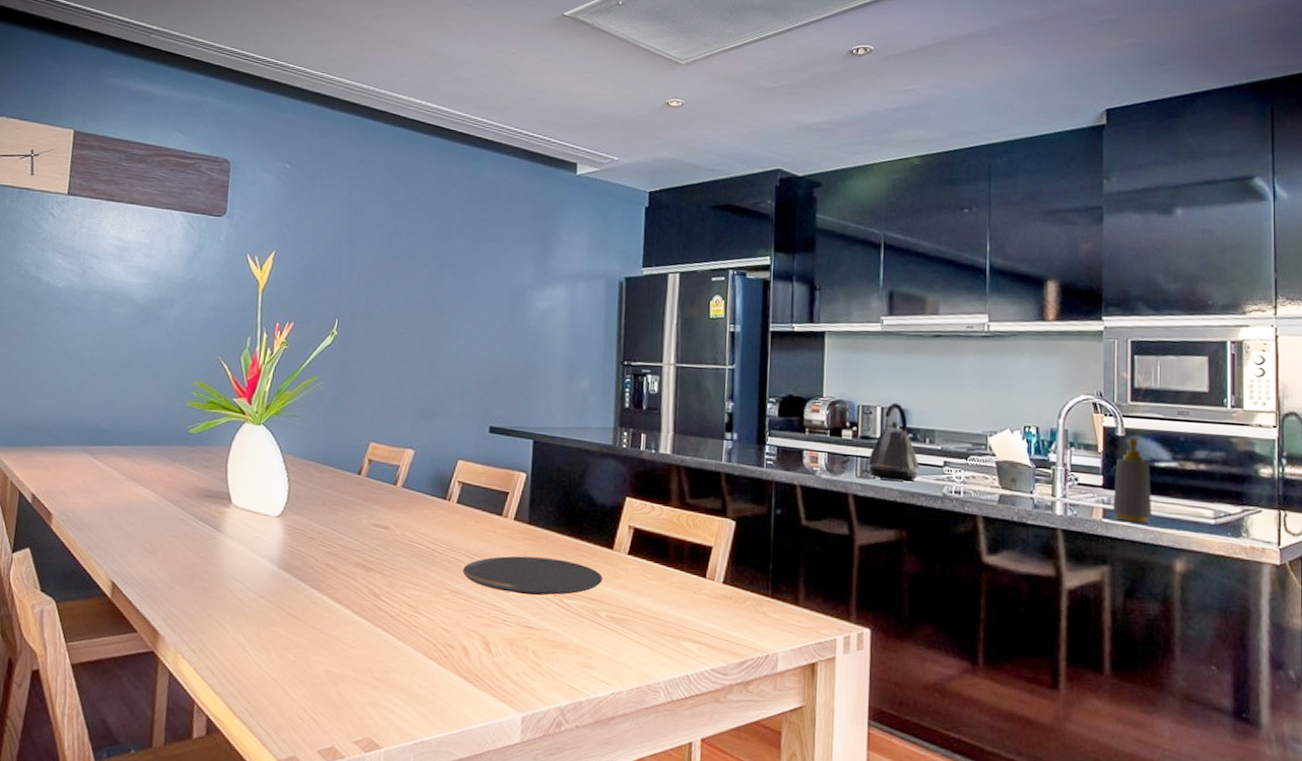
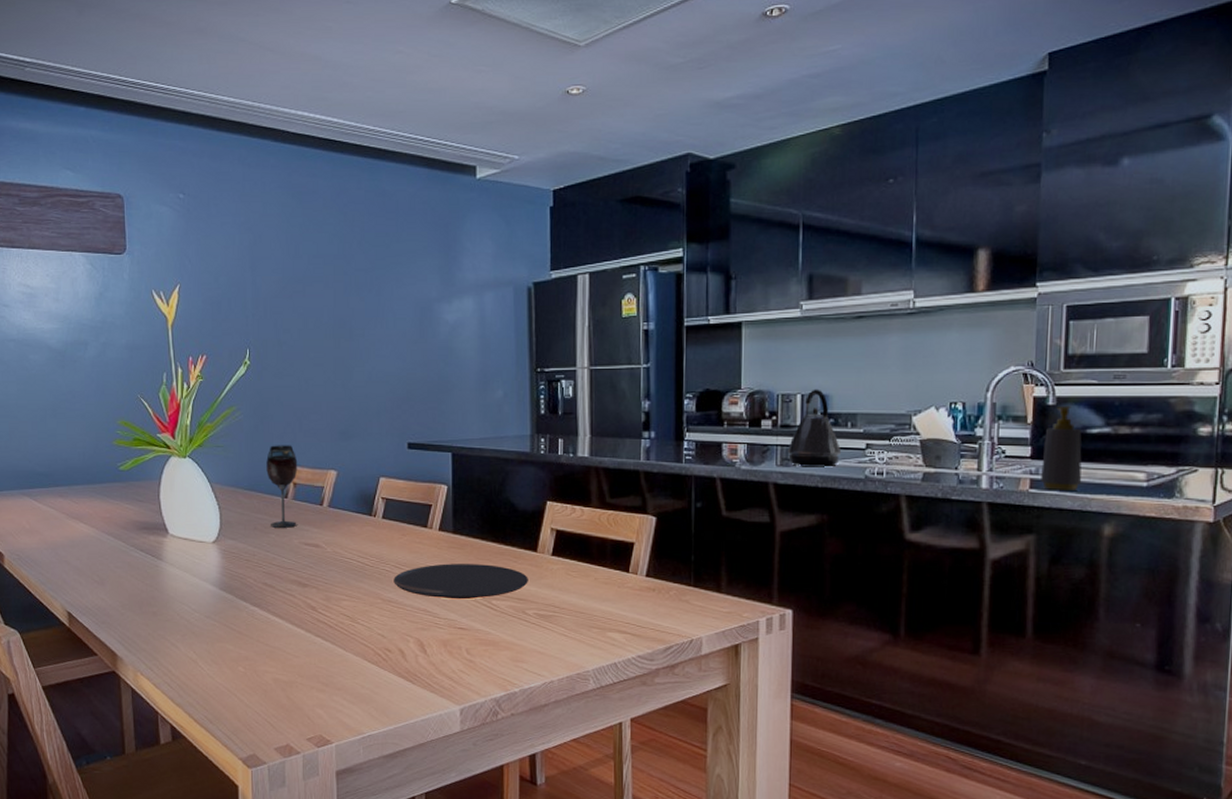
wineglass: none [340,418,375,507] -> present [266,445,298,528]

